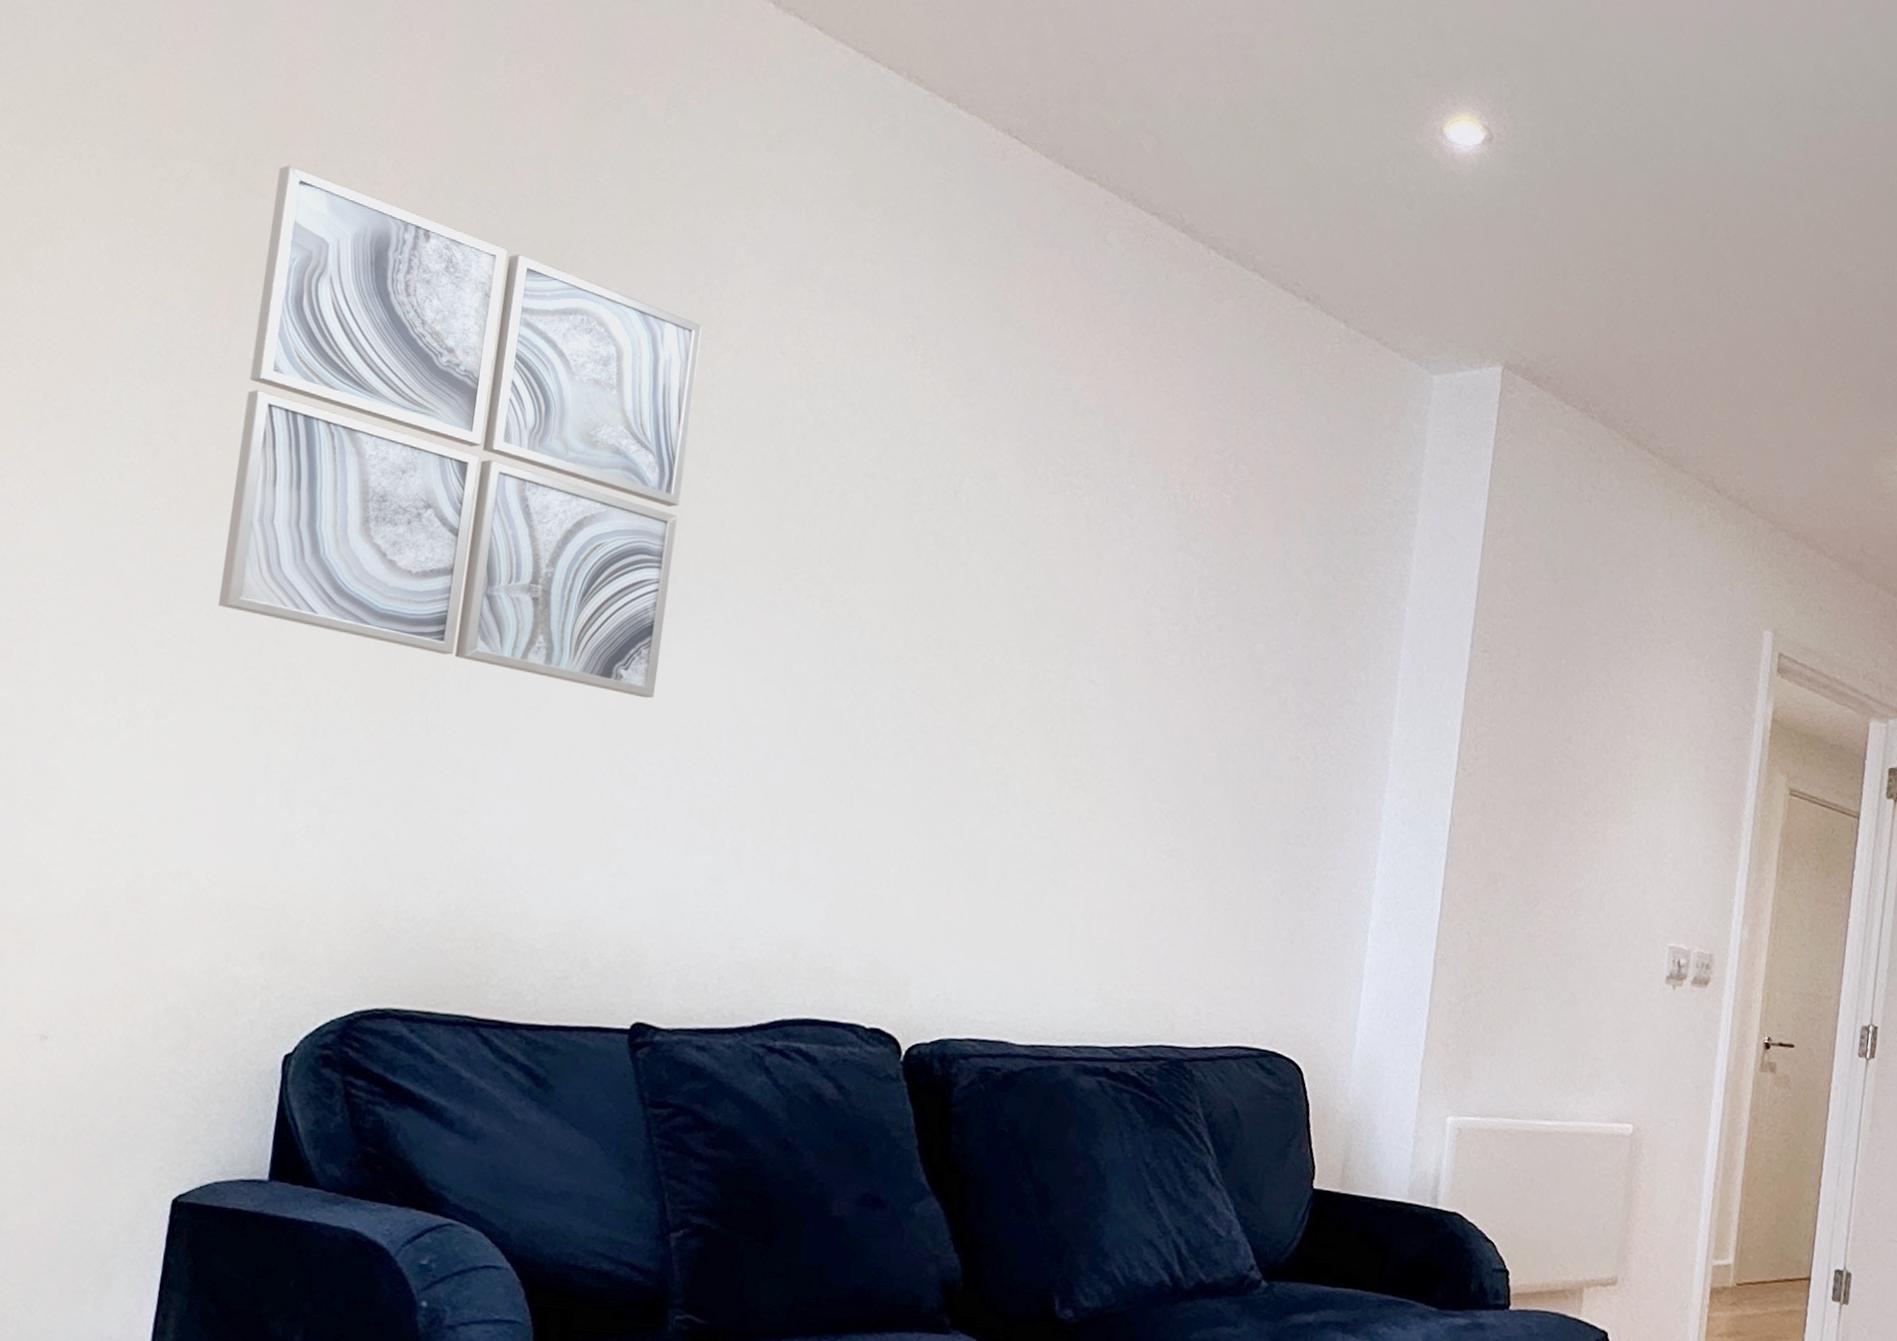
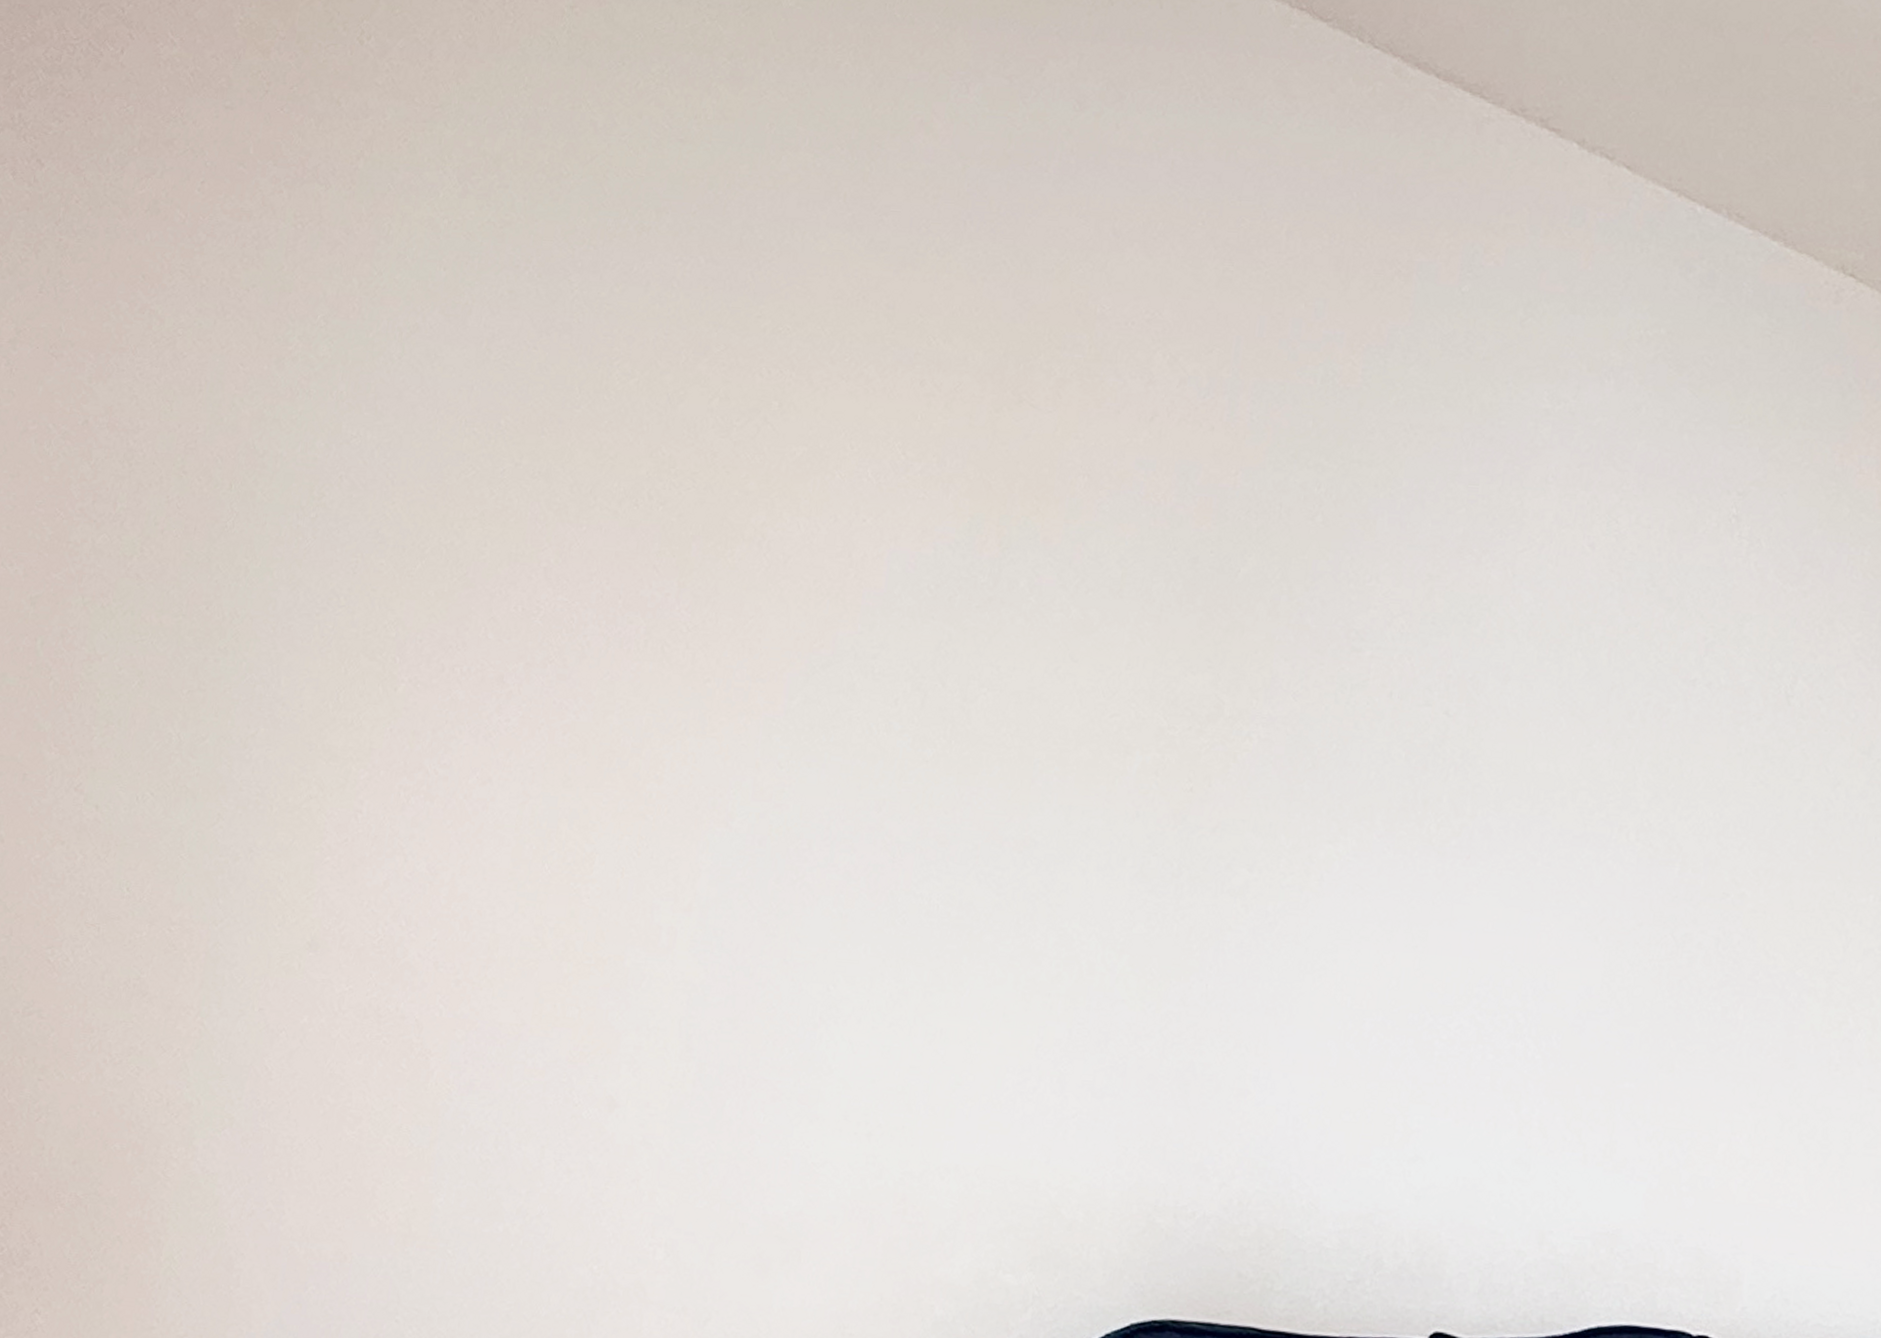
wall art: present [218,165,702,699] -> none [987,369,1501,954]

